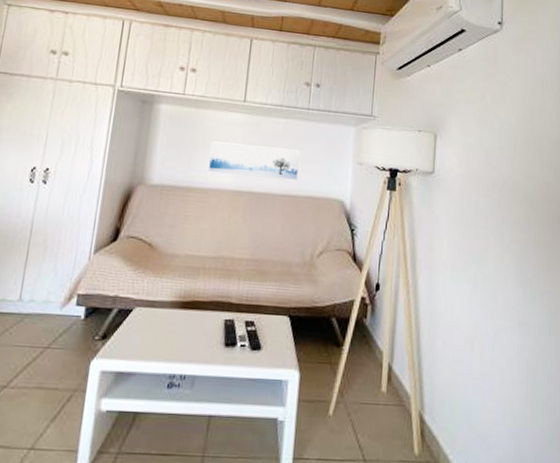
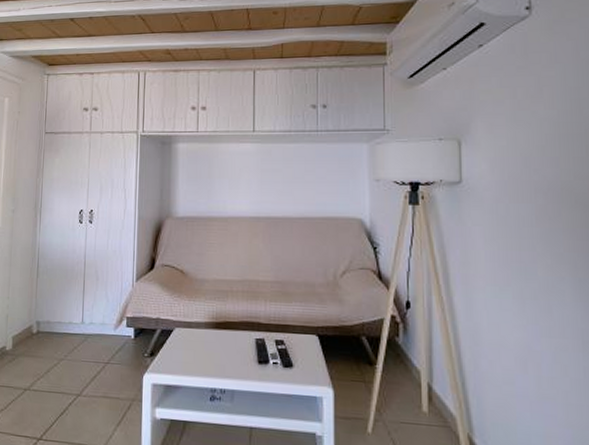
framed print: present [207,141,300,180] -> none [226,172,313,203]

